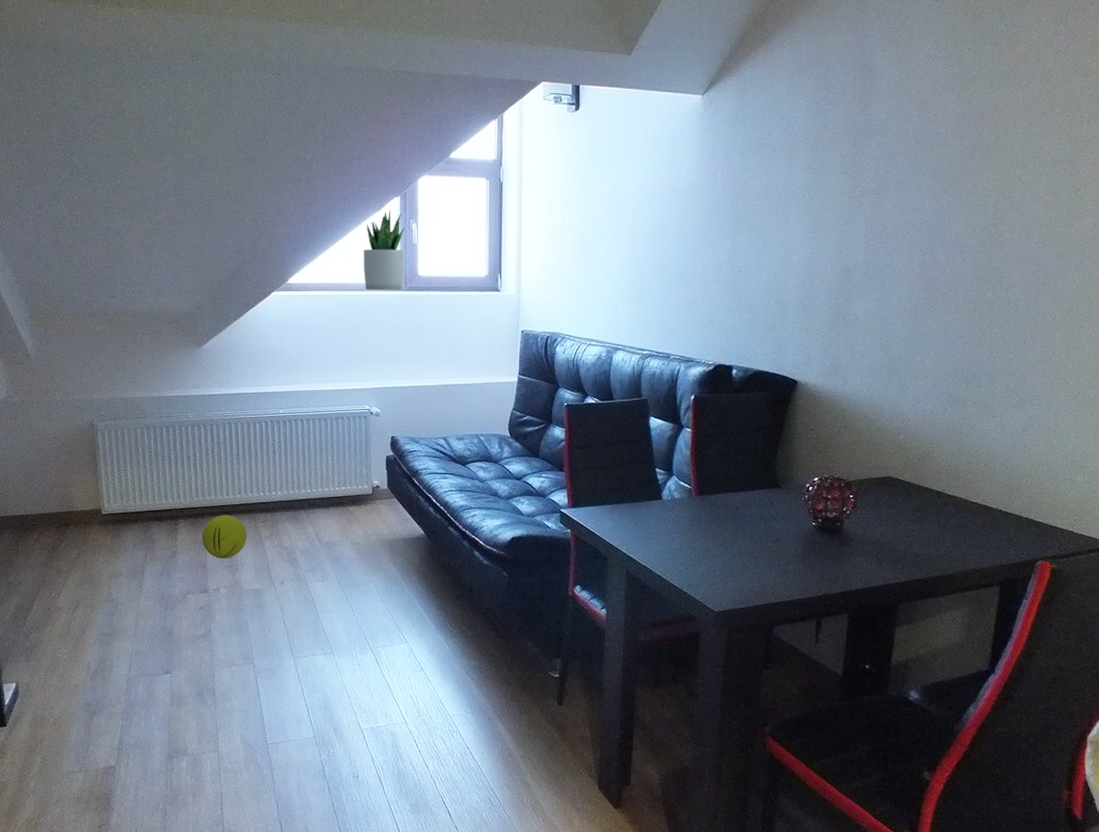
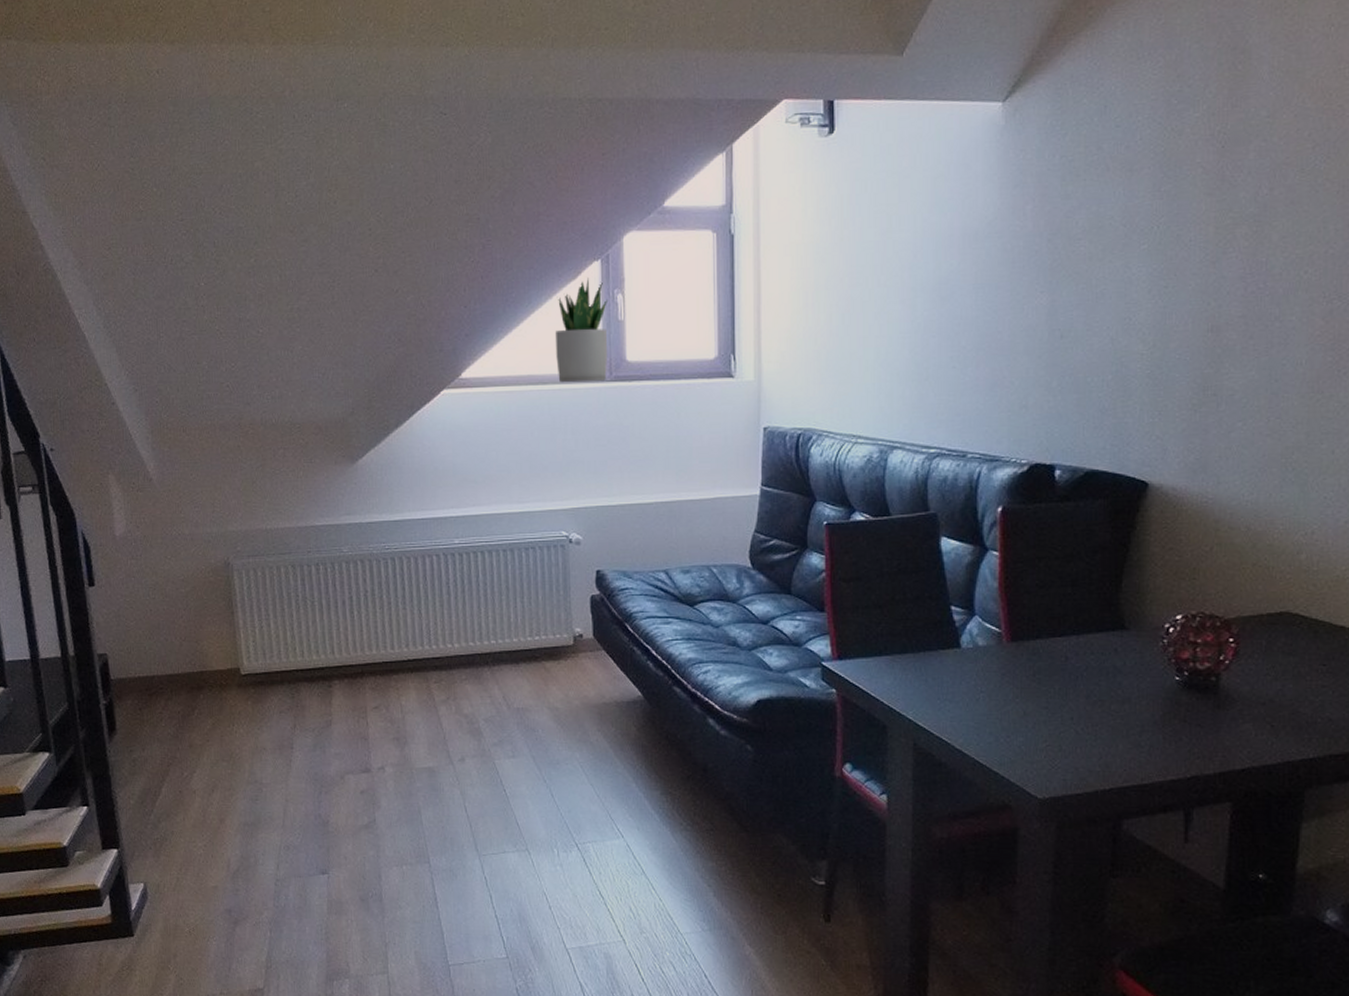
toy ball: present [202,515,247,559] -> none [362,674,418,729]

